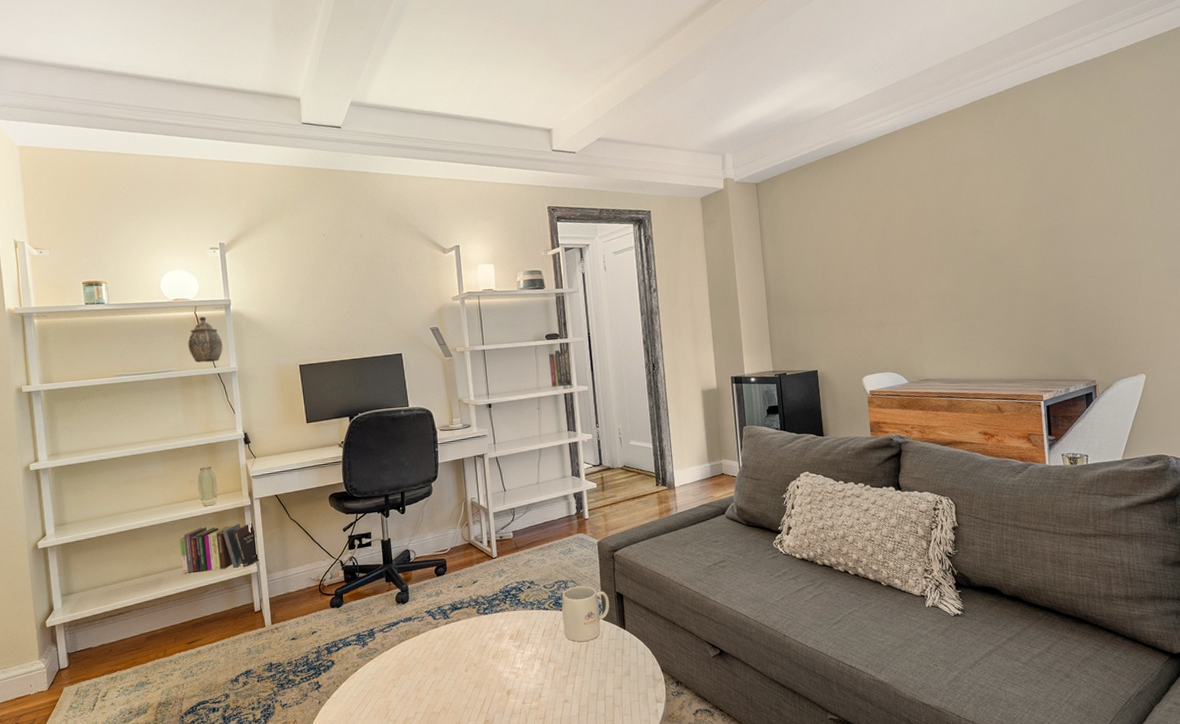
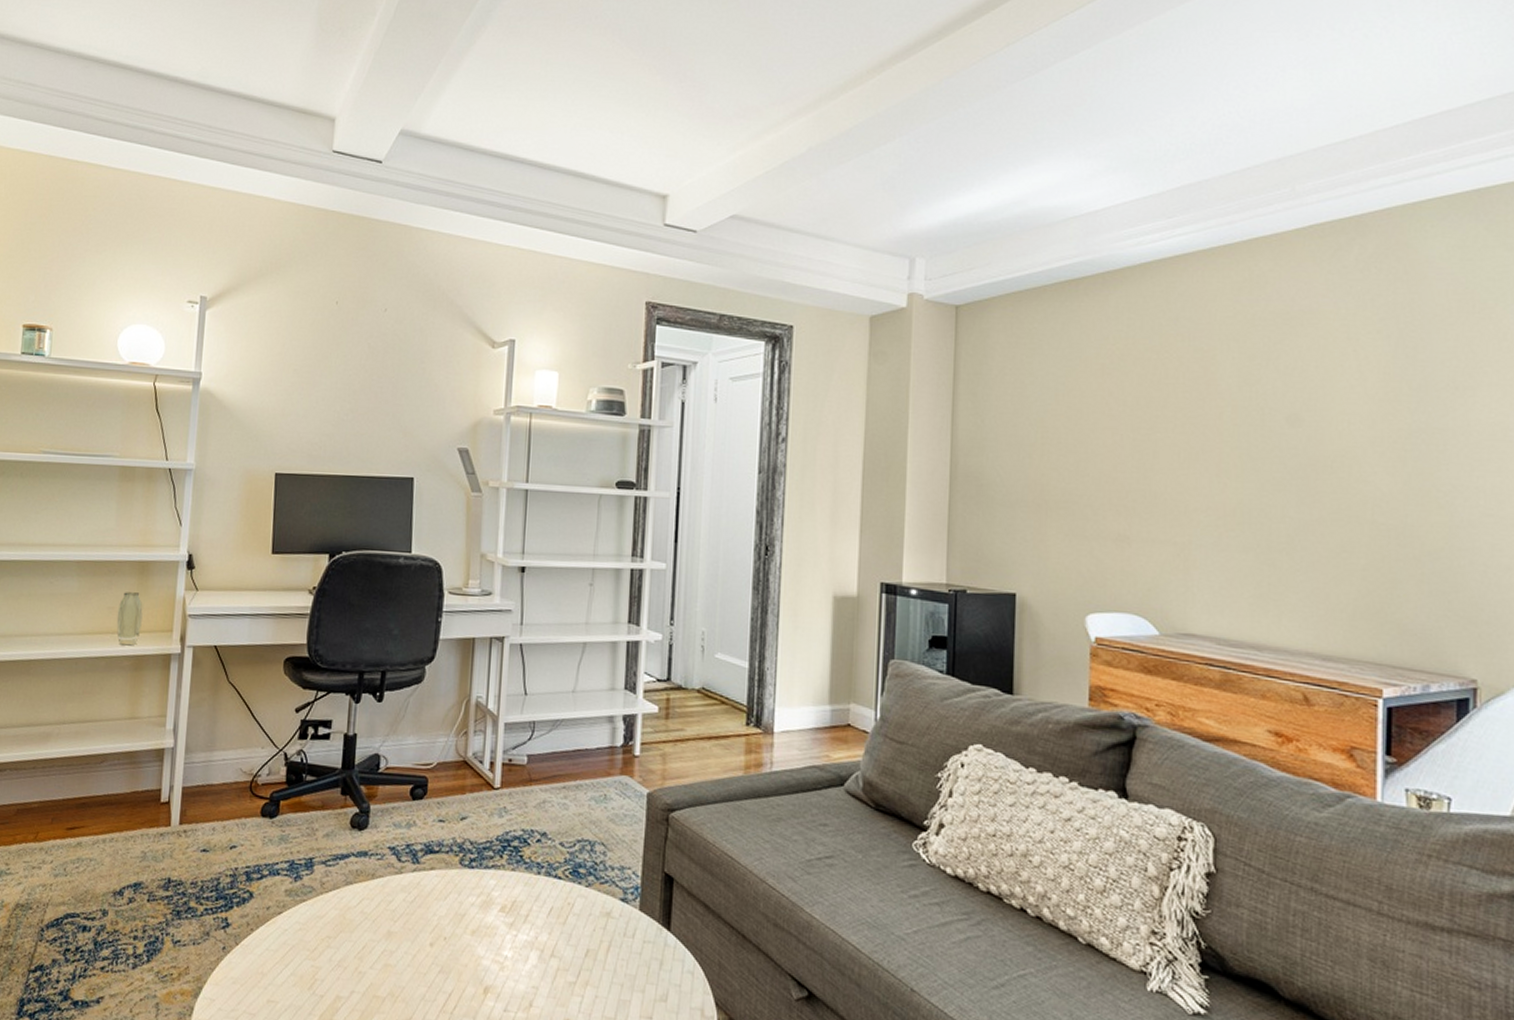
books: present [179,523,259,573] -> none [78,672,181,739]
decorative jar: present [188,316,223,363] -> none [137,390,182,453]
books: present [549,349,572,387] -> none [615,504,646,559]
mug: present [561,586,610,642] -> none [579,852,653,938]

